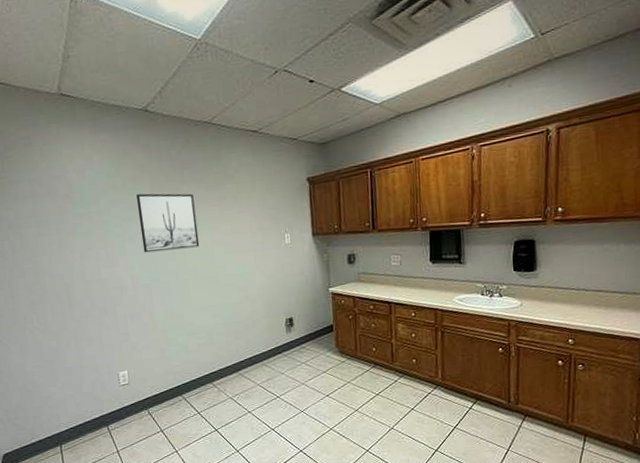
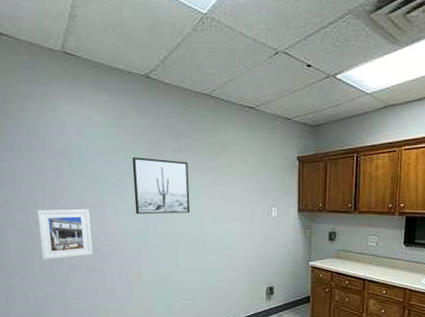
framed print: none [45,251,104,308] -> present [37,209,93,260]

